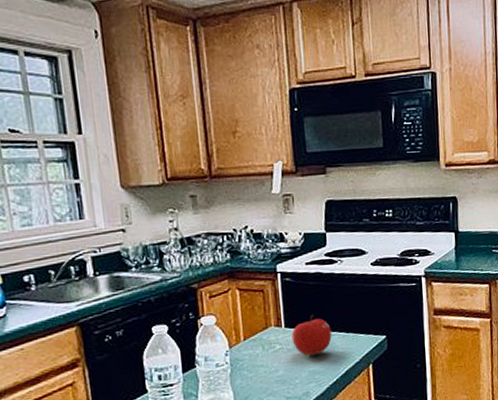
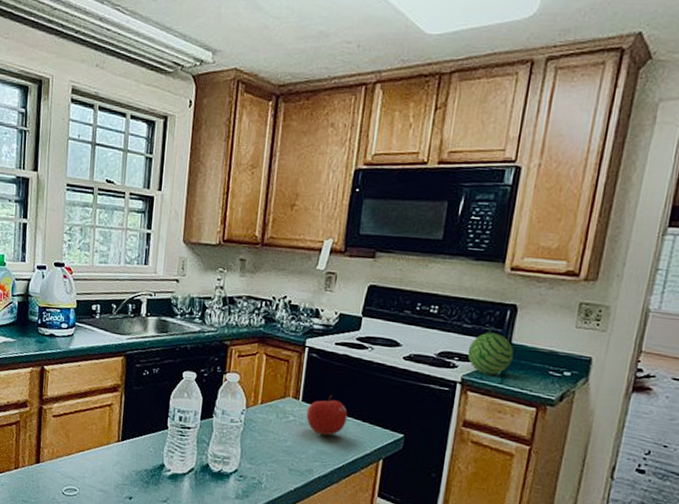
fruit: none [424,220,463,264] -> present [467,326,514,375]

